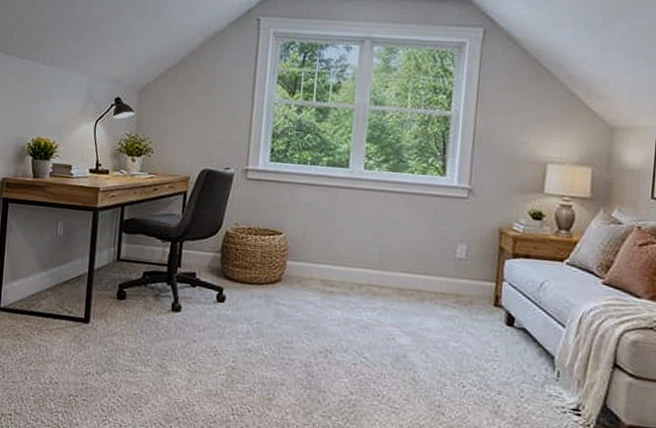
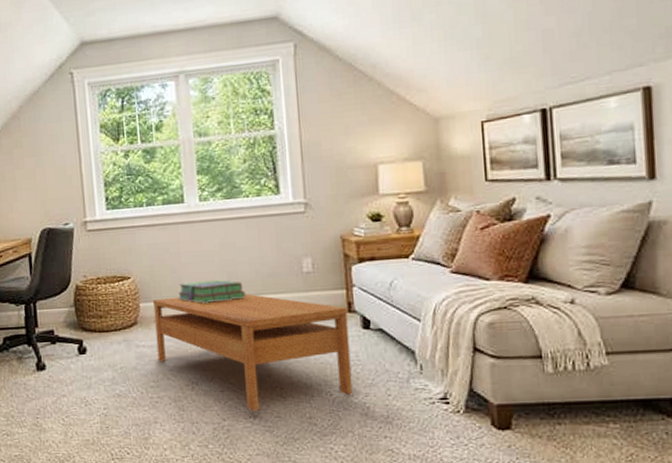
coffee table: none [296,260,495,390] -> present [153,293,353,411]
stack of books: none [327,247,395,275] -> present [178,279,246,304]

